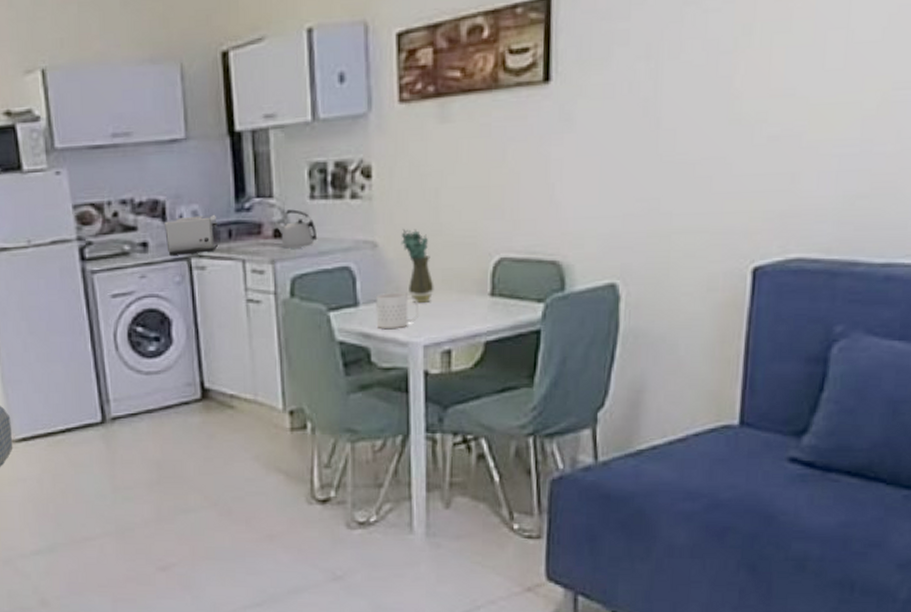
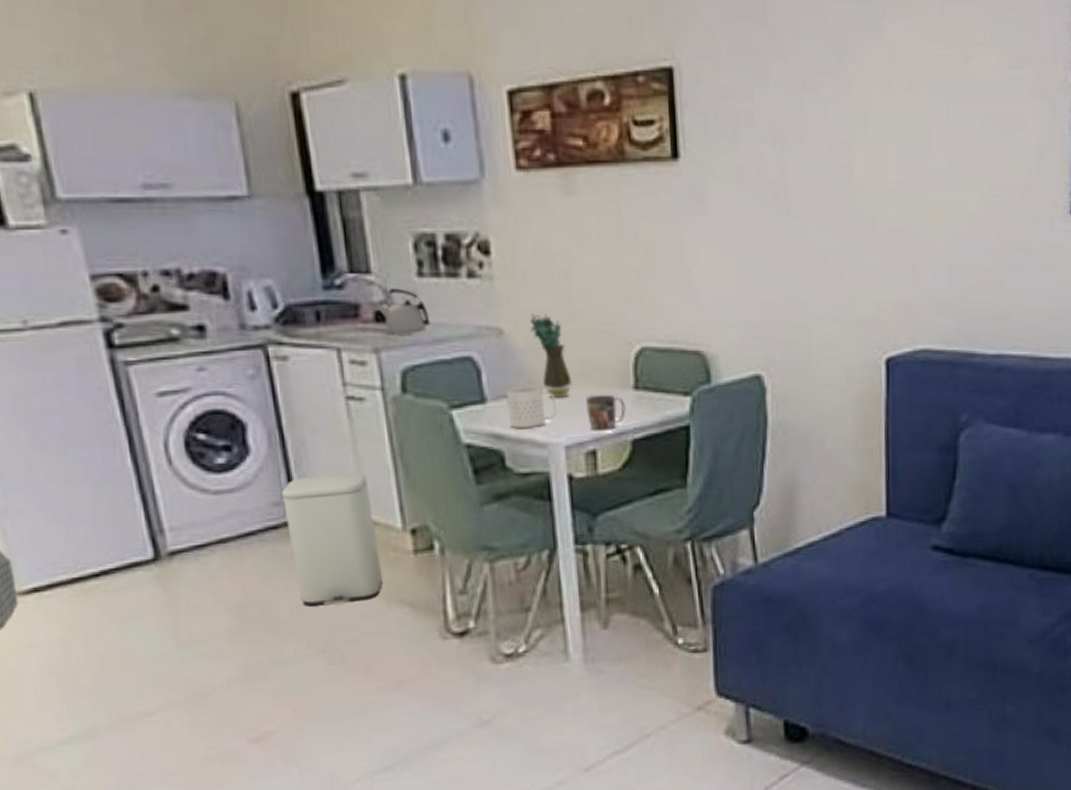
toaster: present [165,214,219,255] -> none [227,291,304,342]
pedal bin: none [194,361,265,468] -> present [282,472,384,607]
mug: none [445,300,481,334] -> present [586,394,626,432]

